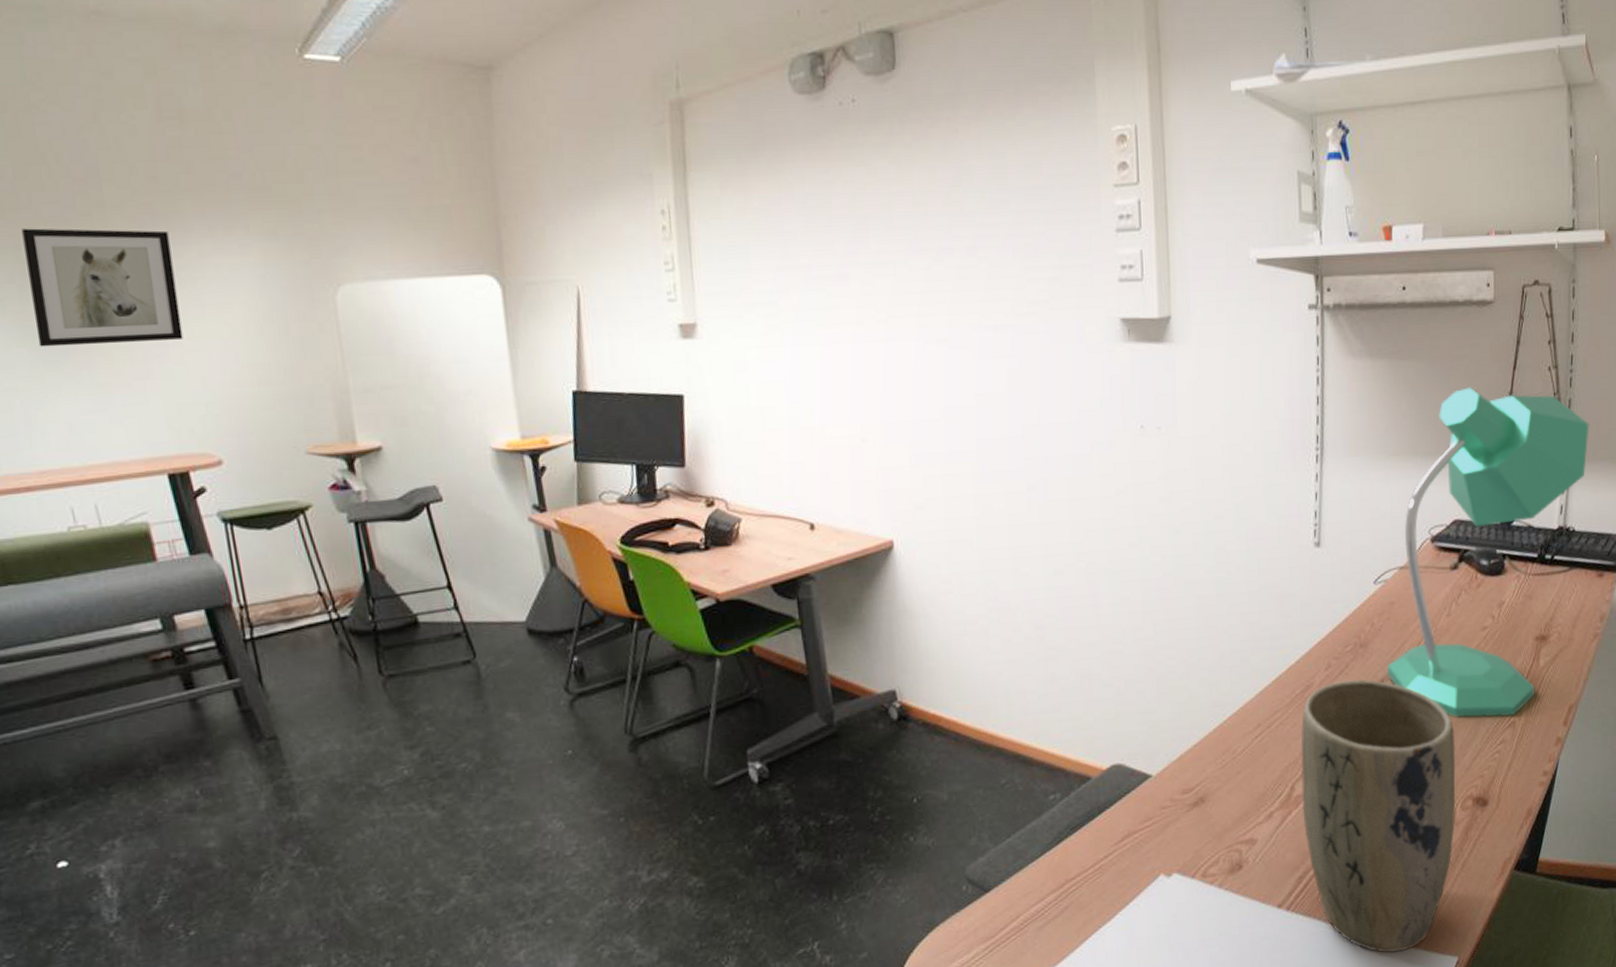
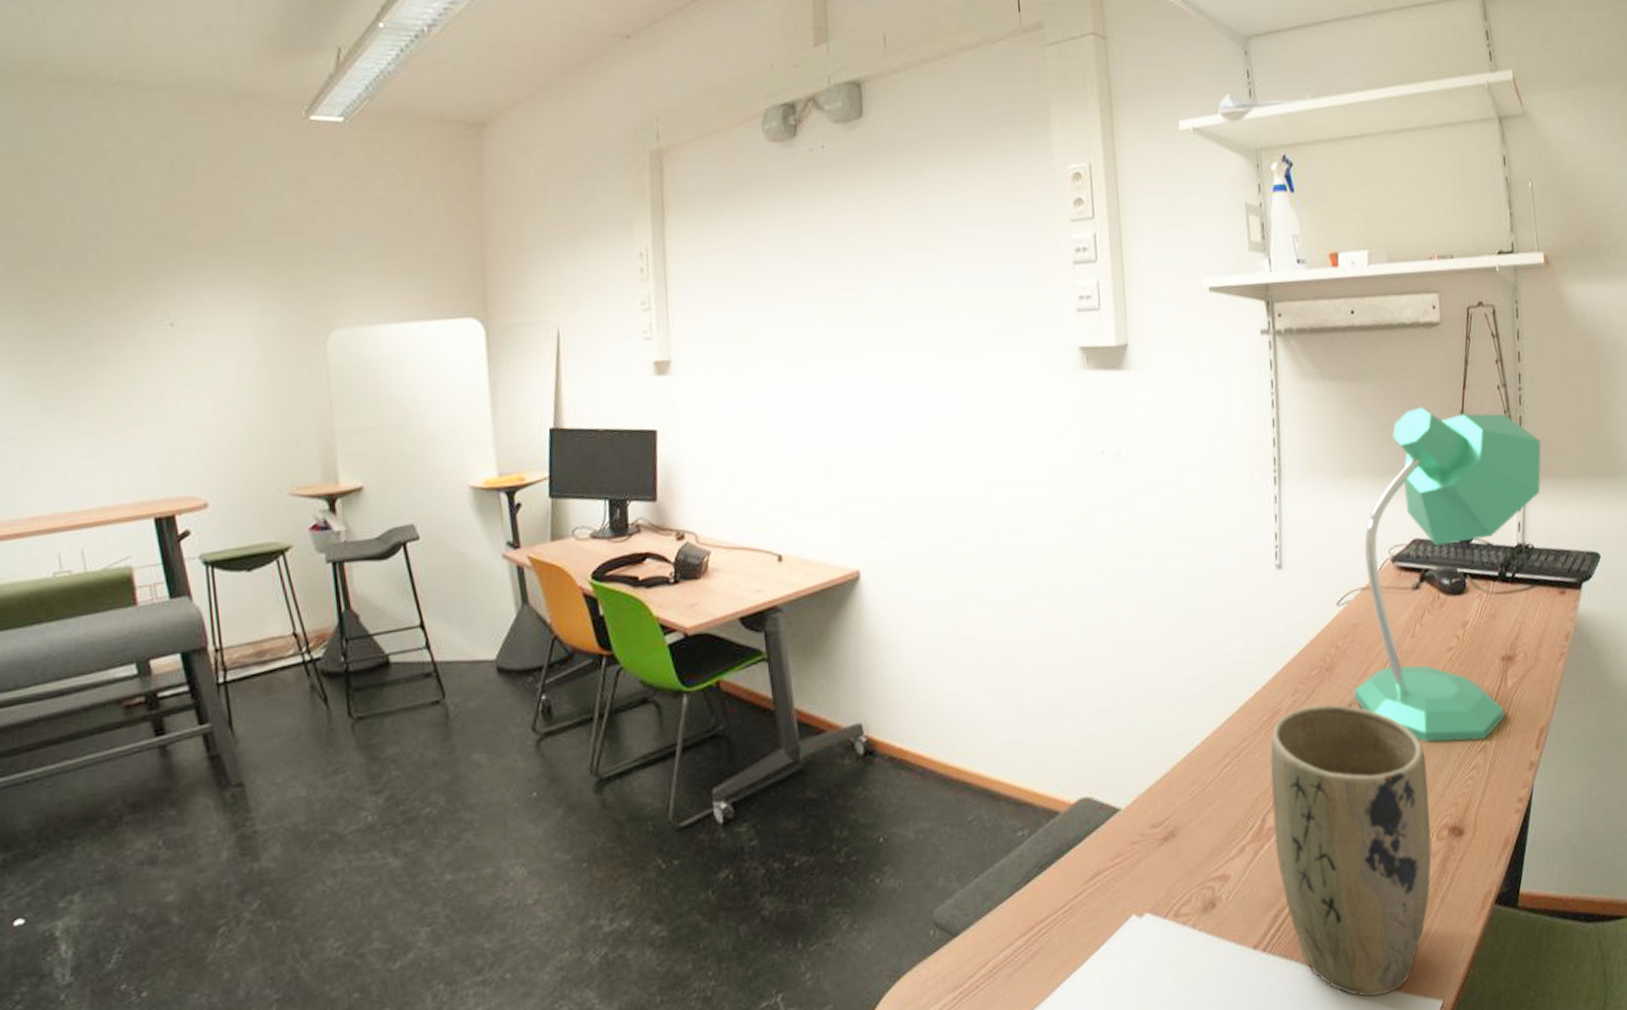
wall art: present [22,228,183,347] -> none [34,282,179,397]

